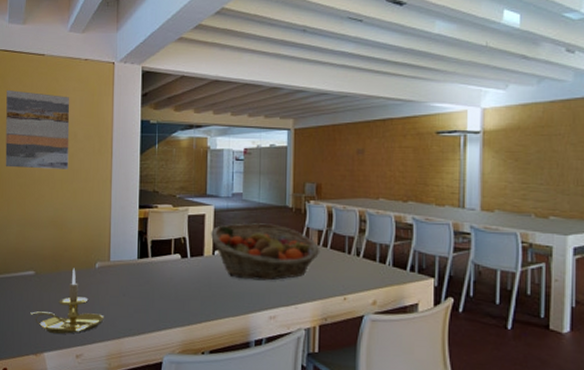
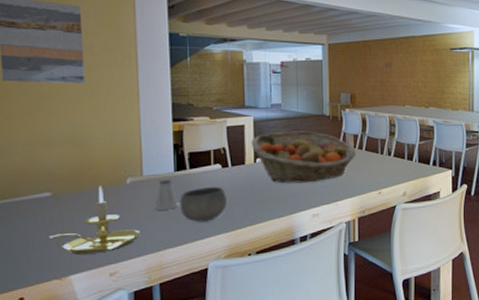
saltshaker: none [118,266,139,297] -> present [154,179,178,210]
bowl: none [140,277,184,314] -> present [179,187,227,223]

